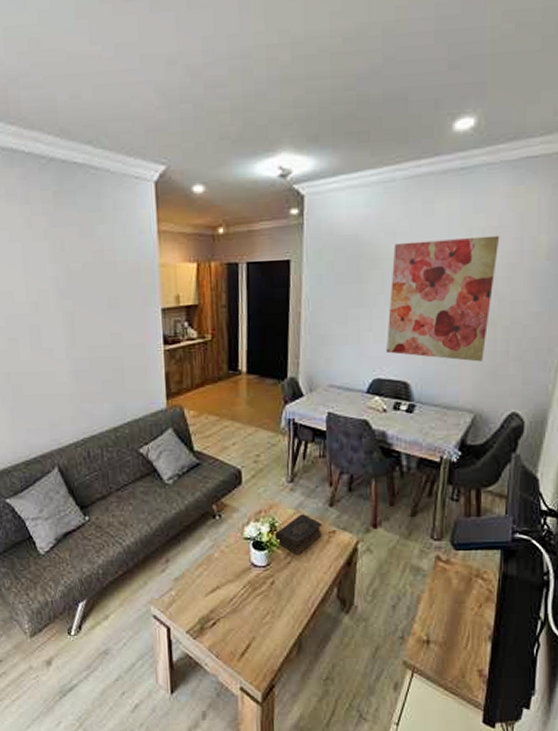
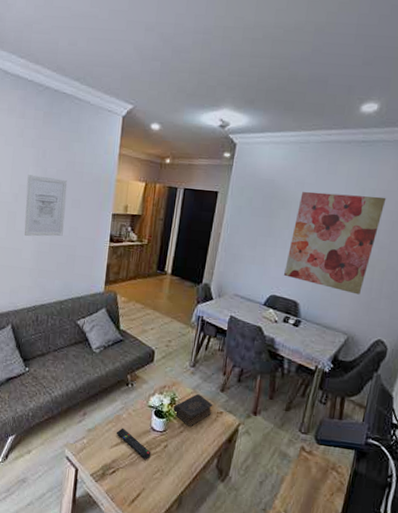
wall art: none [46,274,103,355] -> present [24,175,68,237]
remote control: none [209,569,256,603] -> present [116,428,151,460]

